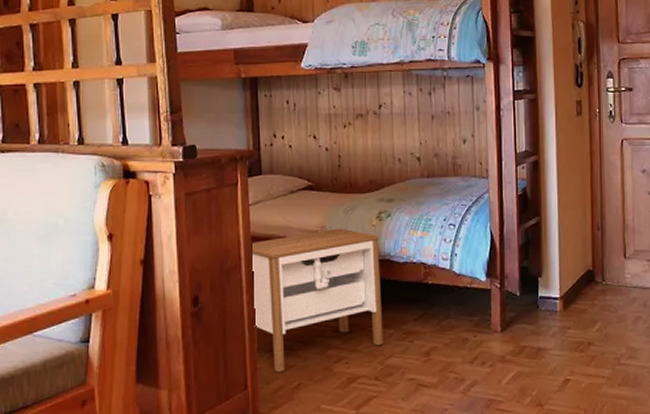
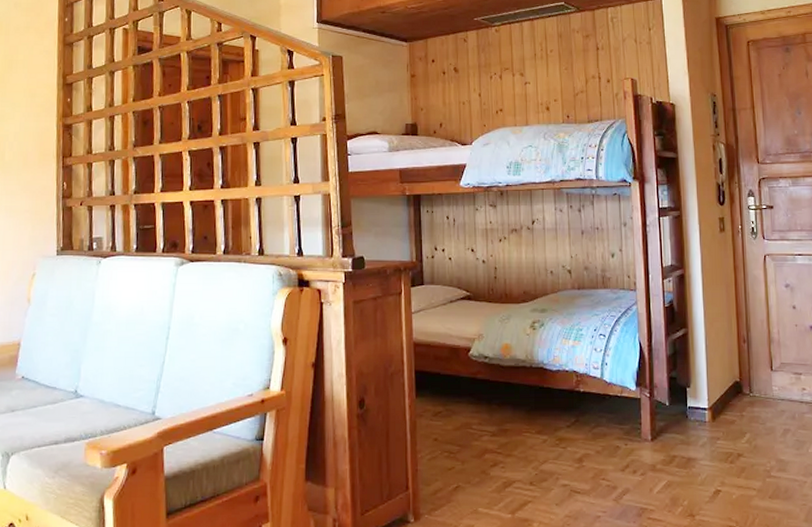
nightstand: present [252,228,383,373] -> none [414,336,537,475]

